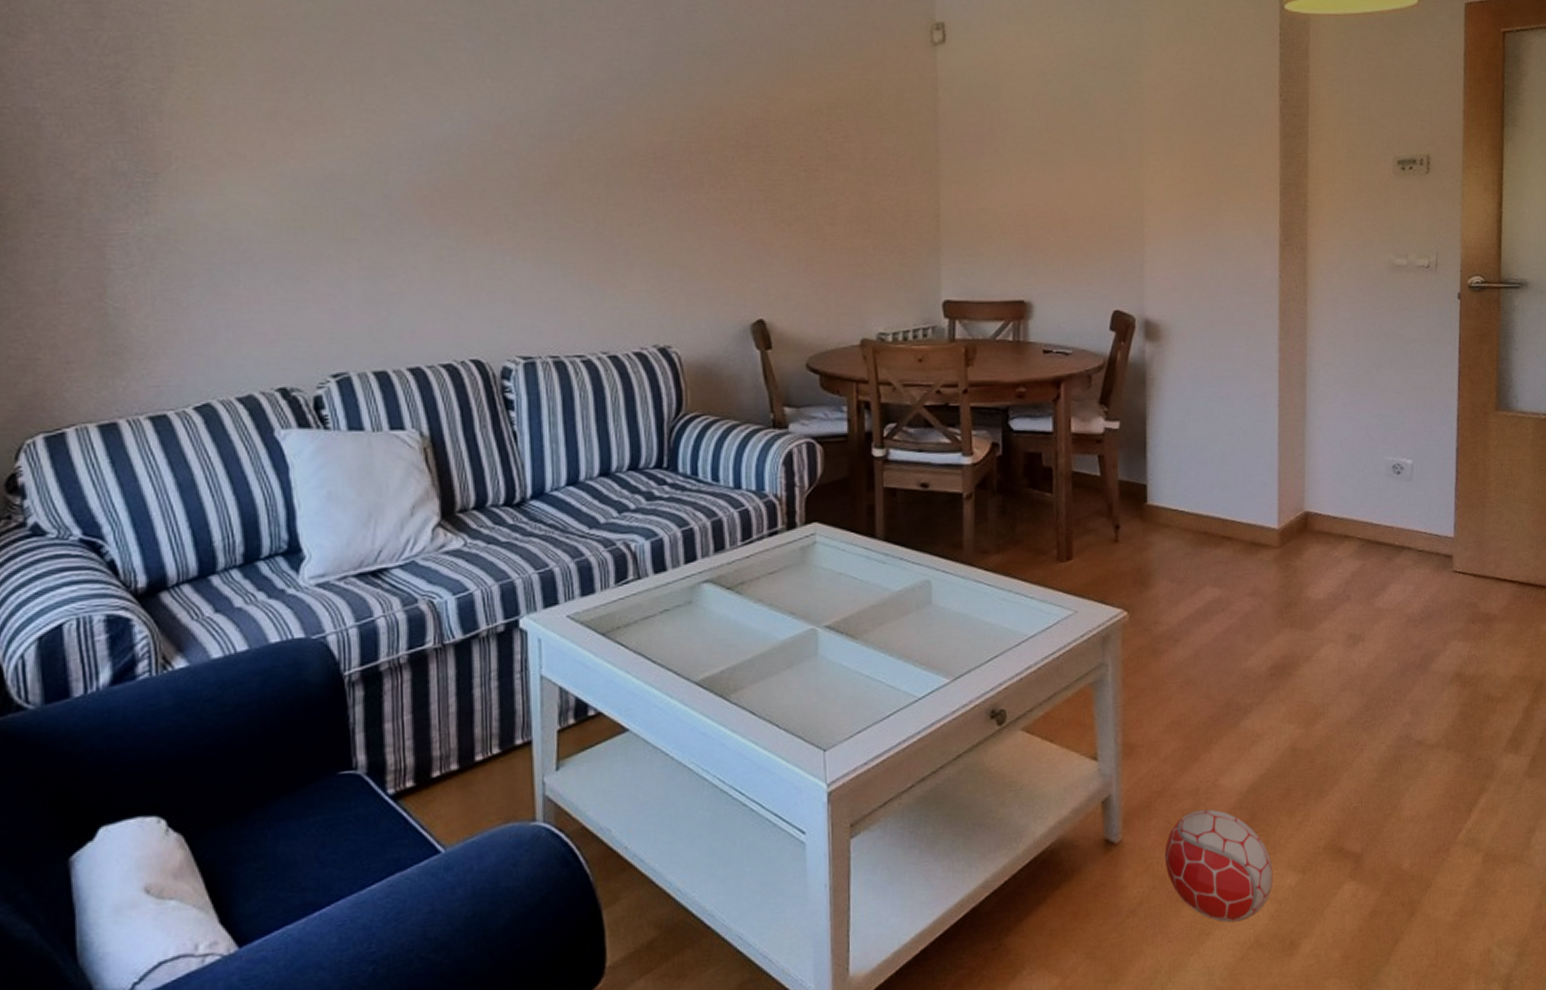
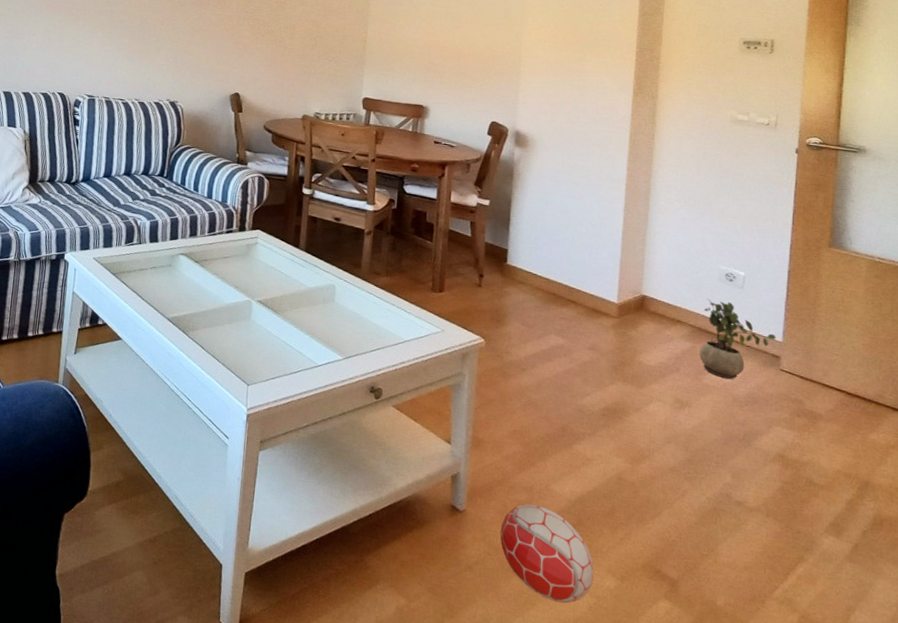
potted plant: none [1370,499,1447,596] -> present [699,299,776,379]

